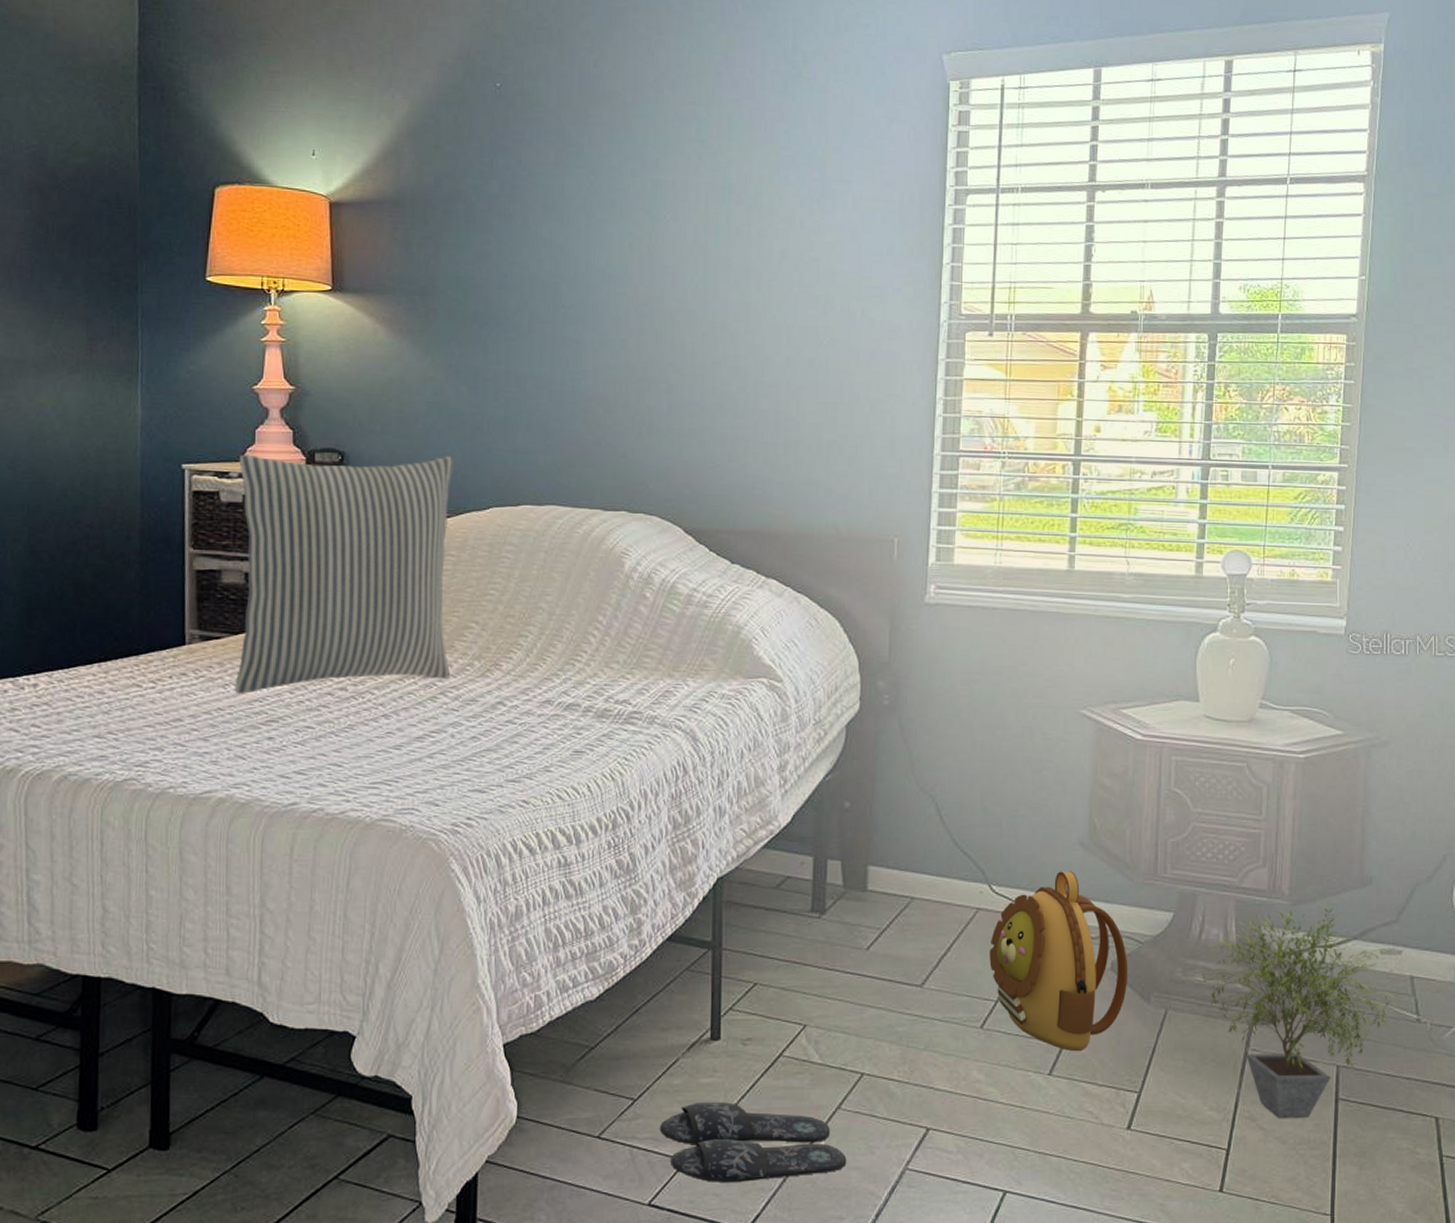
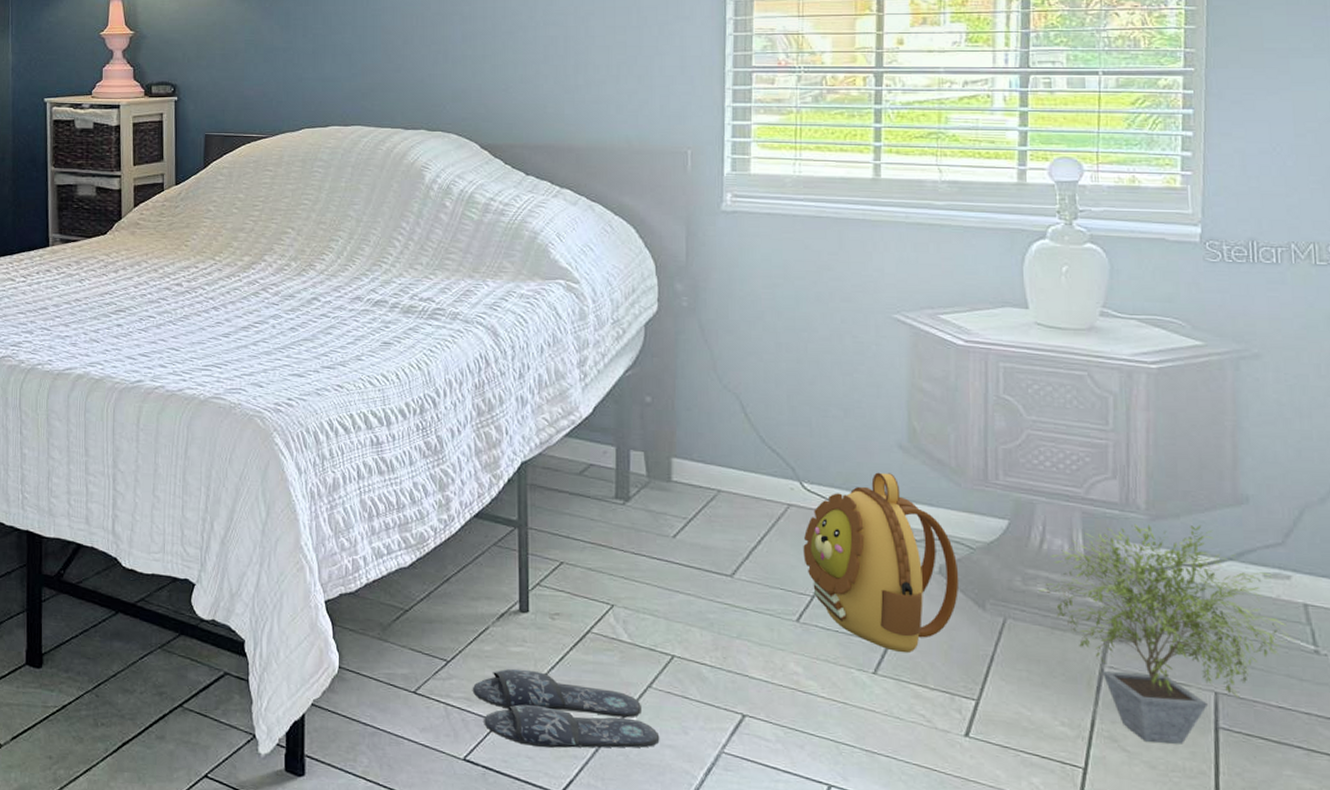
pillow: present [234,454,454,694] -> none [89,85,270,288]

